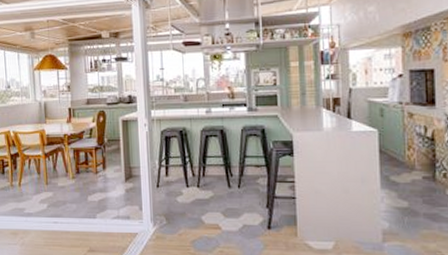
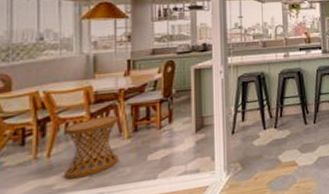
side table: none [28,157,67,207] -> present [65,115,119,180]

